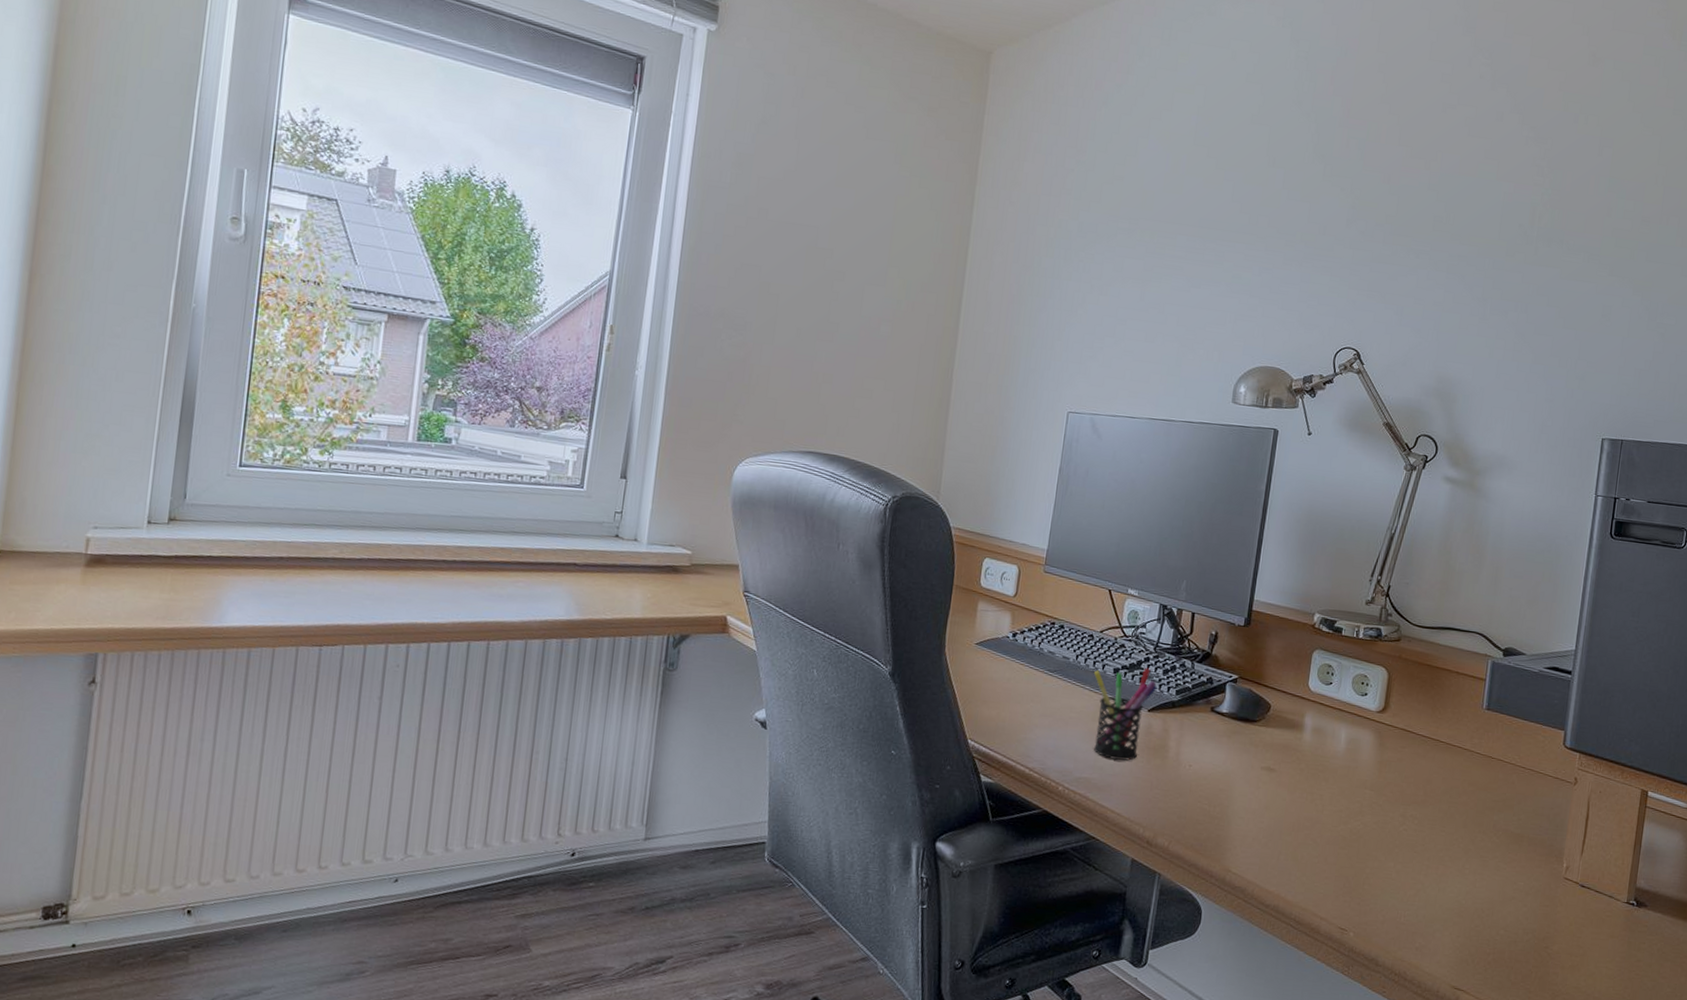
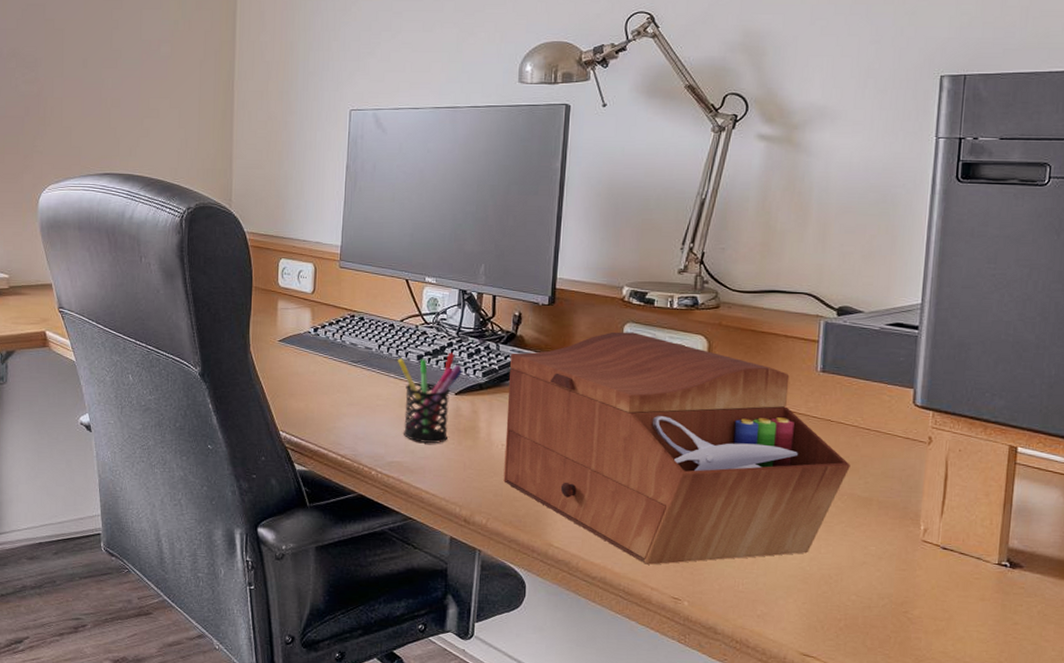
sewing box: none [1188,657,1507,894] -> present [503,331,850,565]

